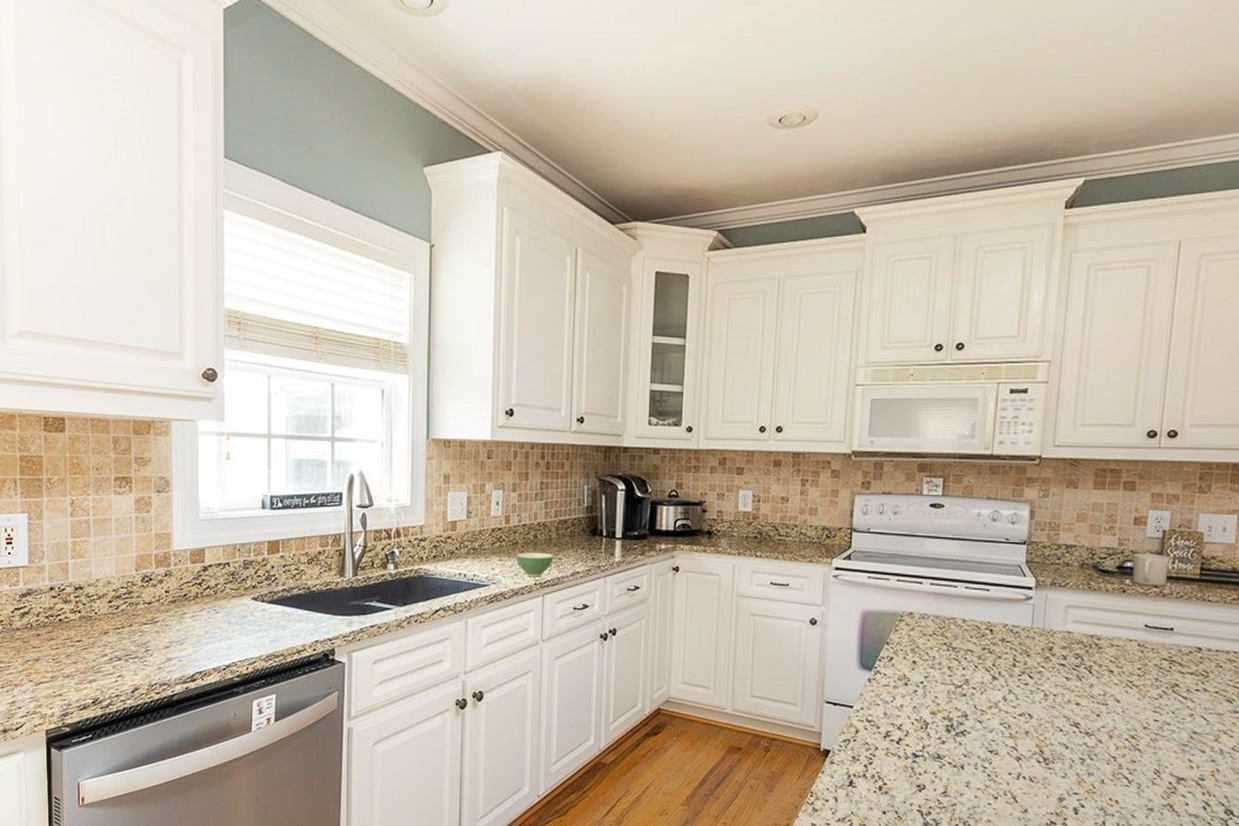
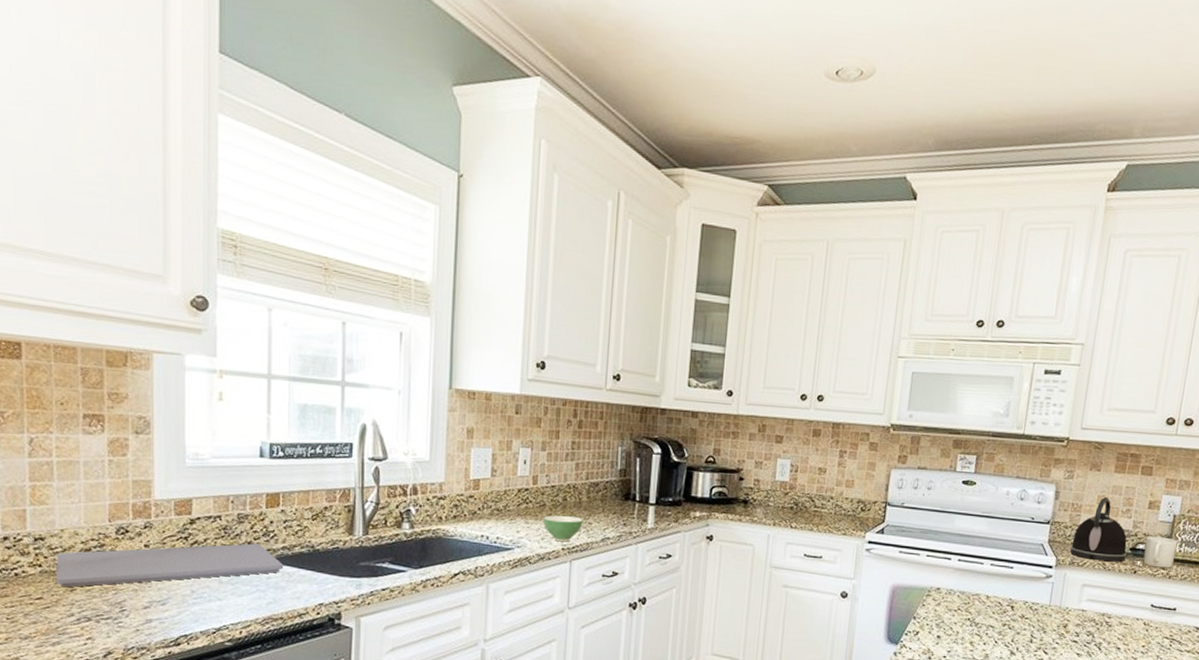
cutting board: none [92,587,284,631] -> present [55,543,284,588]
kettle: none [1050,515,1114,581] -> present [1070,497,1128,562]

